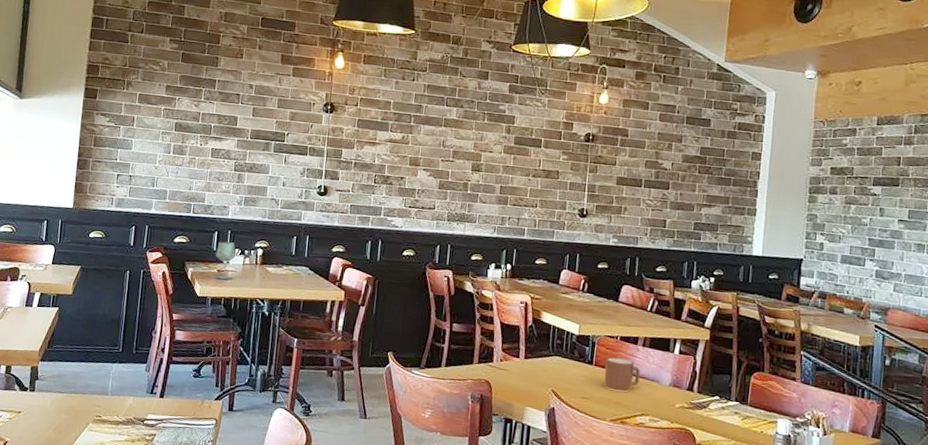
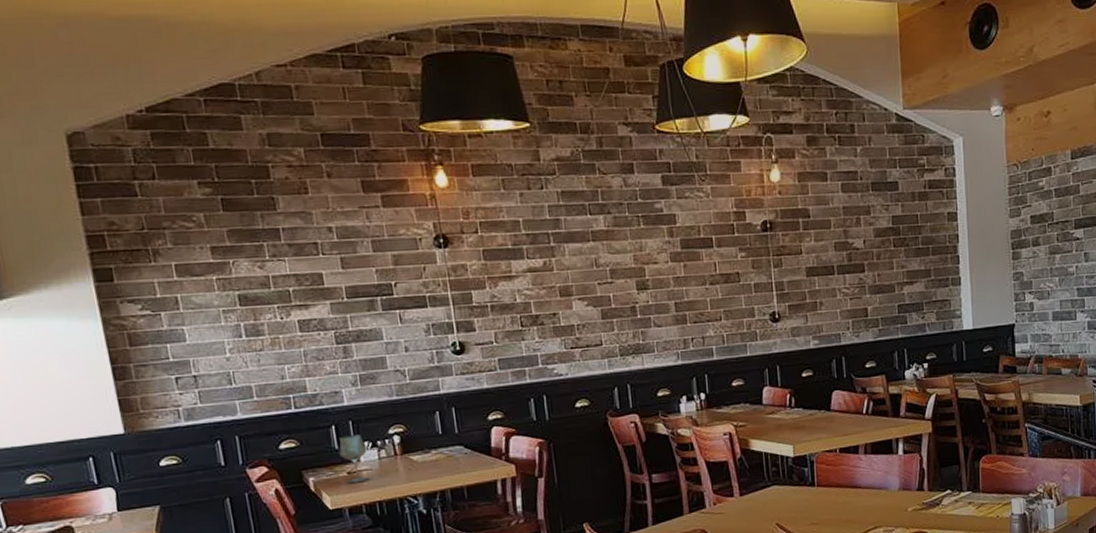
mug: present [604,357,640,393] -> none [828,472,867,510]

